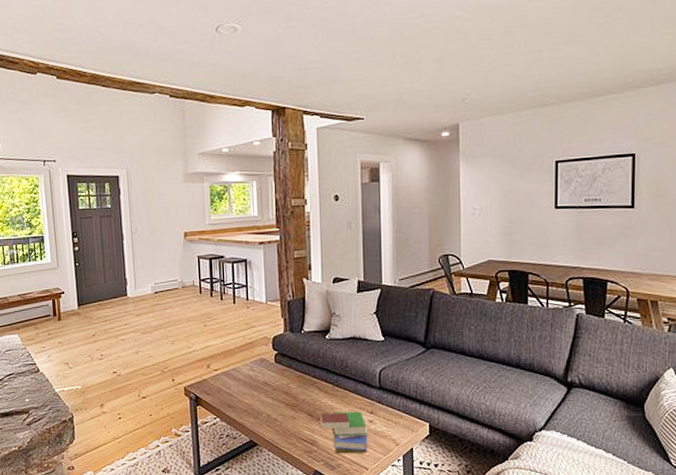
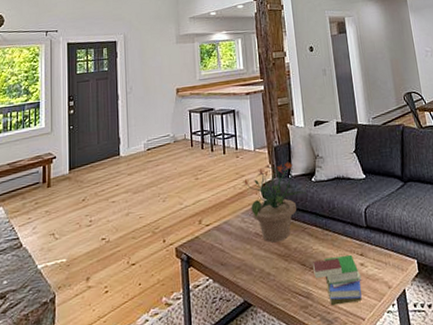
potted plant: none [252,317,319,392] -> present [242,161,307,243]

